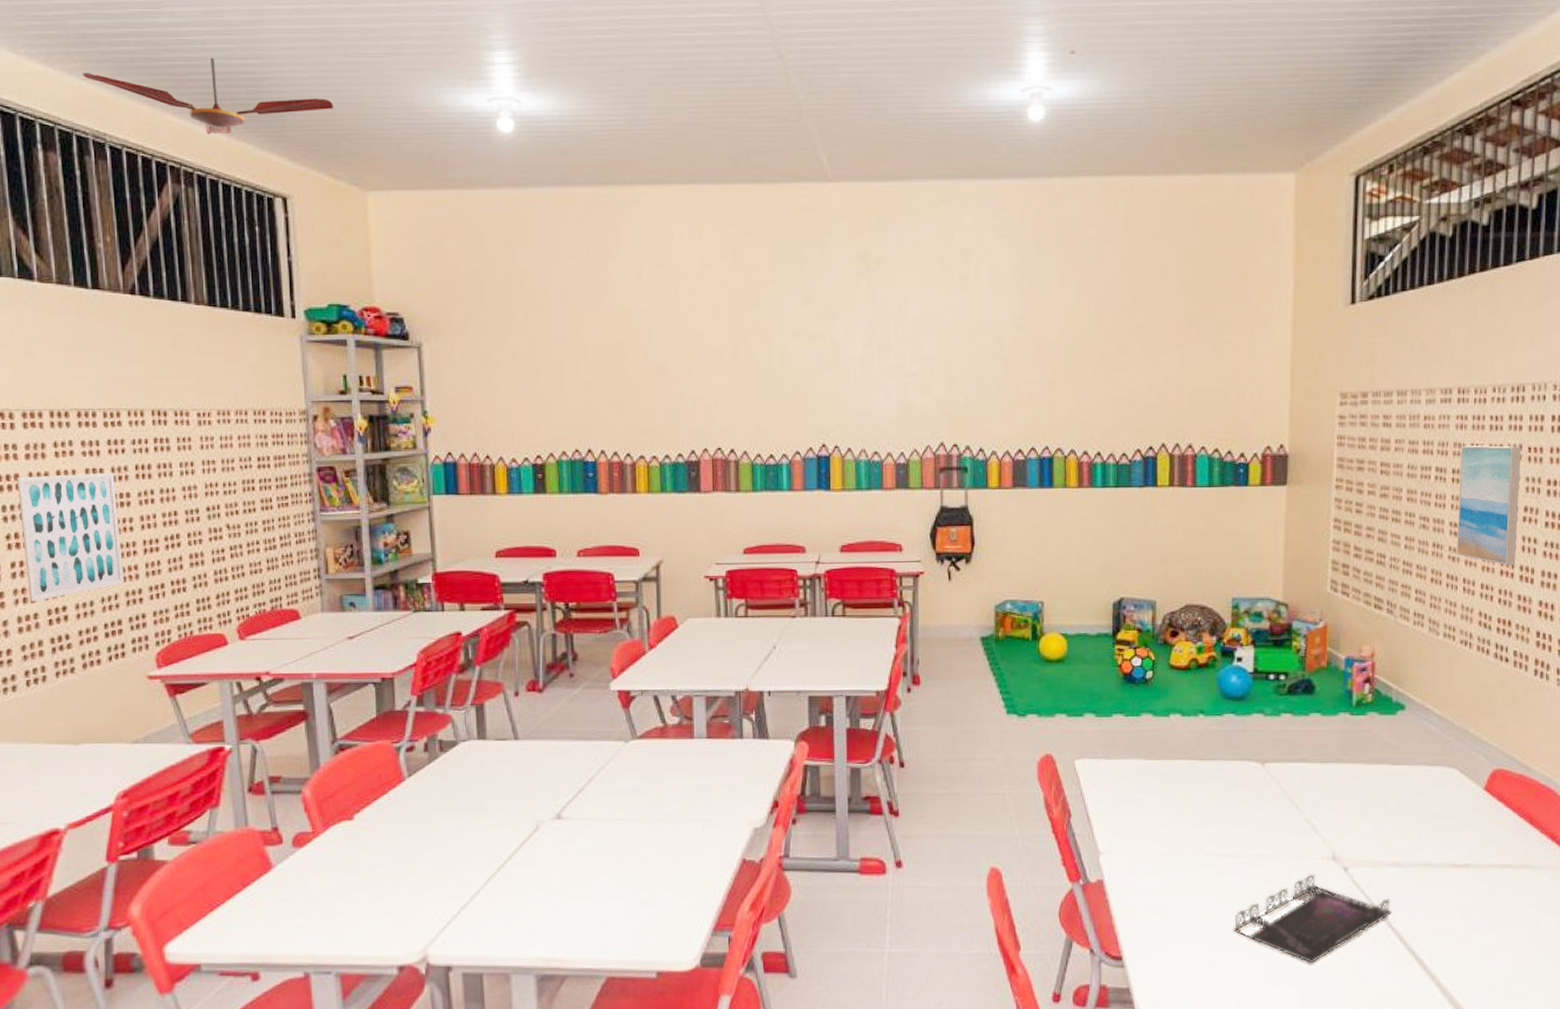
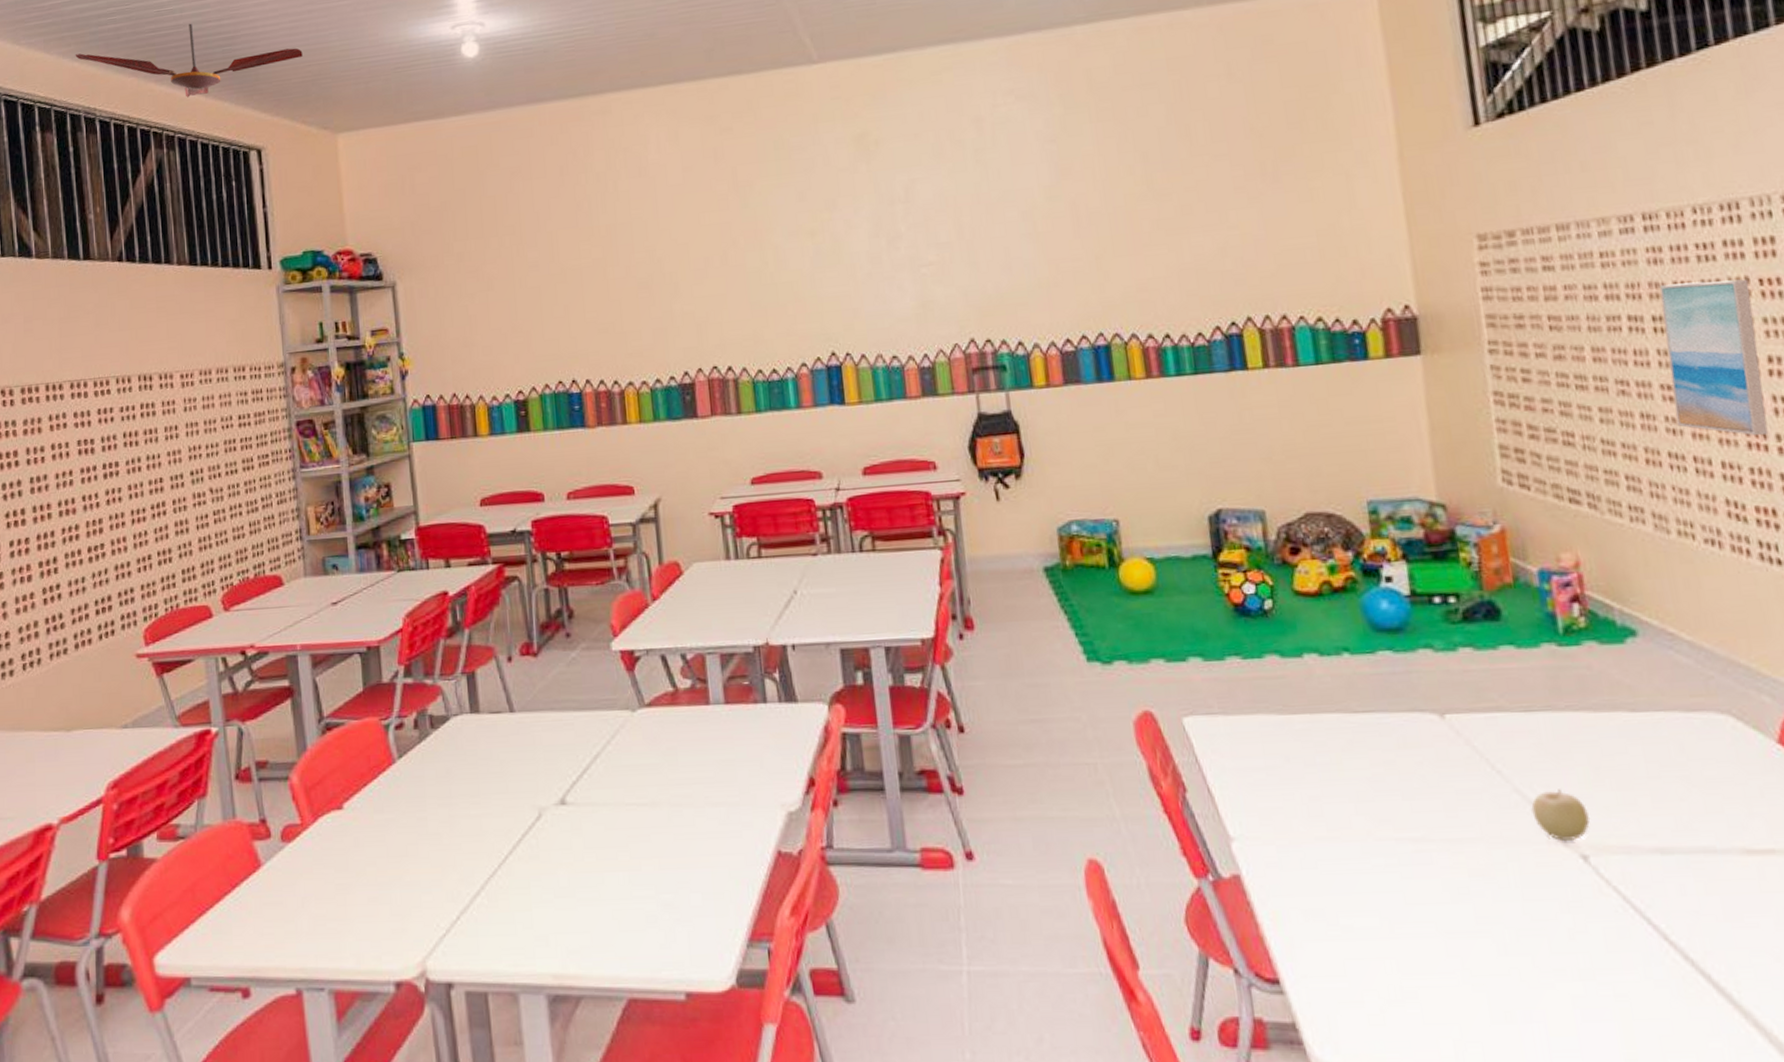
wall art: present [16,472,125,602] -> none [15,442,114,581]
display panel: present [1233,874,1392,963] -> none [1432,865,1666,991]
fruit: none [1315,820,1354,858] -> present [1531,789,1591,842]

